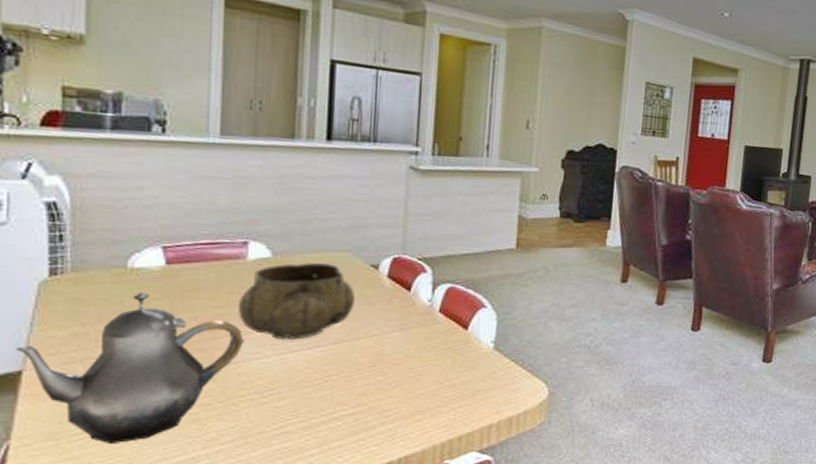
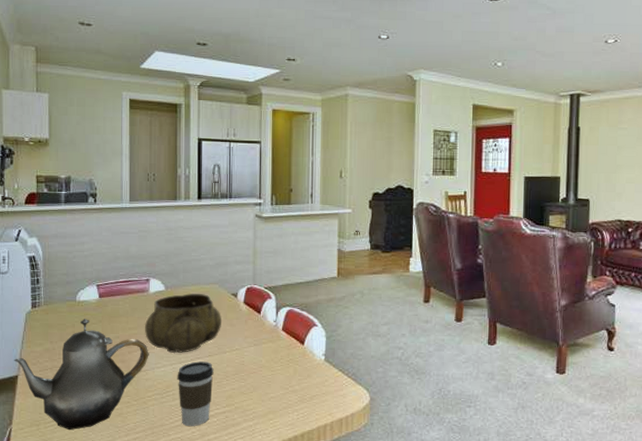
coffee cup: none [285,350,341,432] -> present [177,361,214,426]

